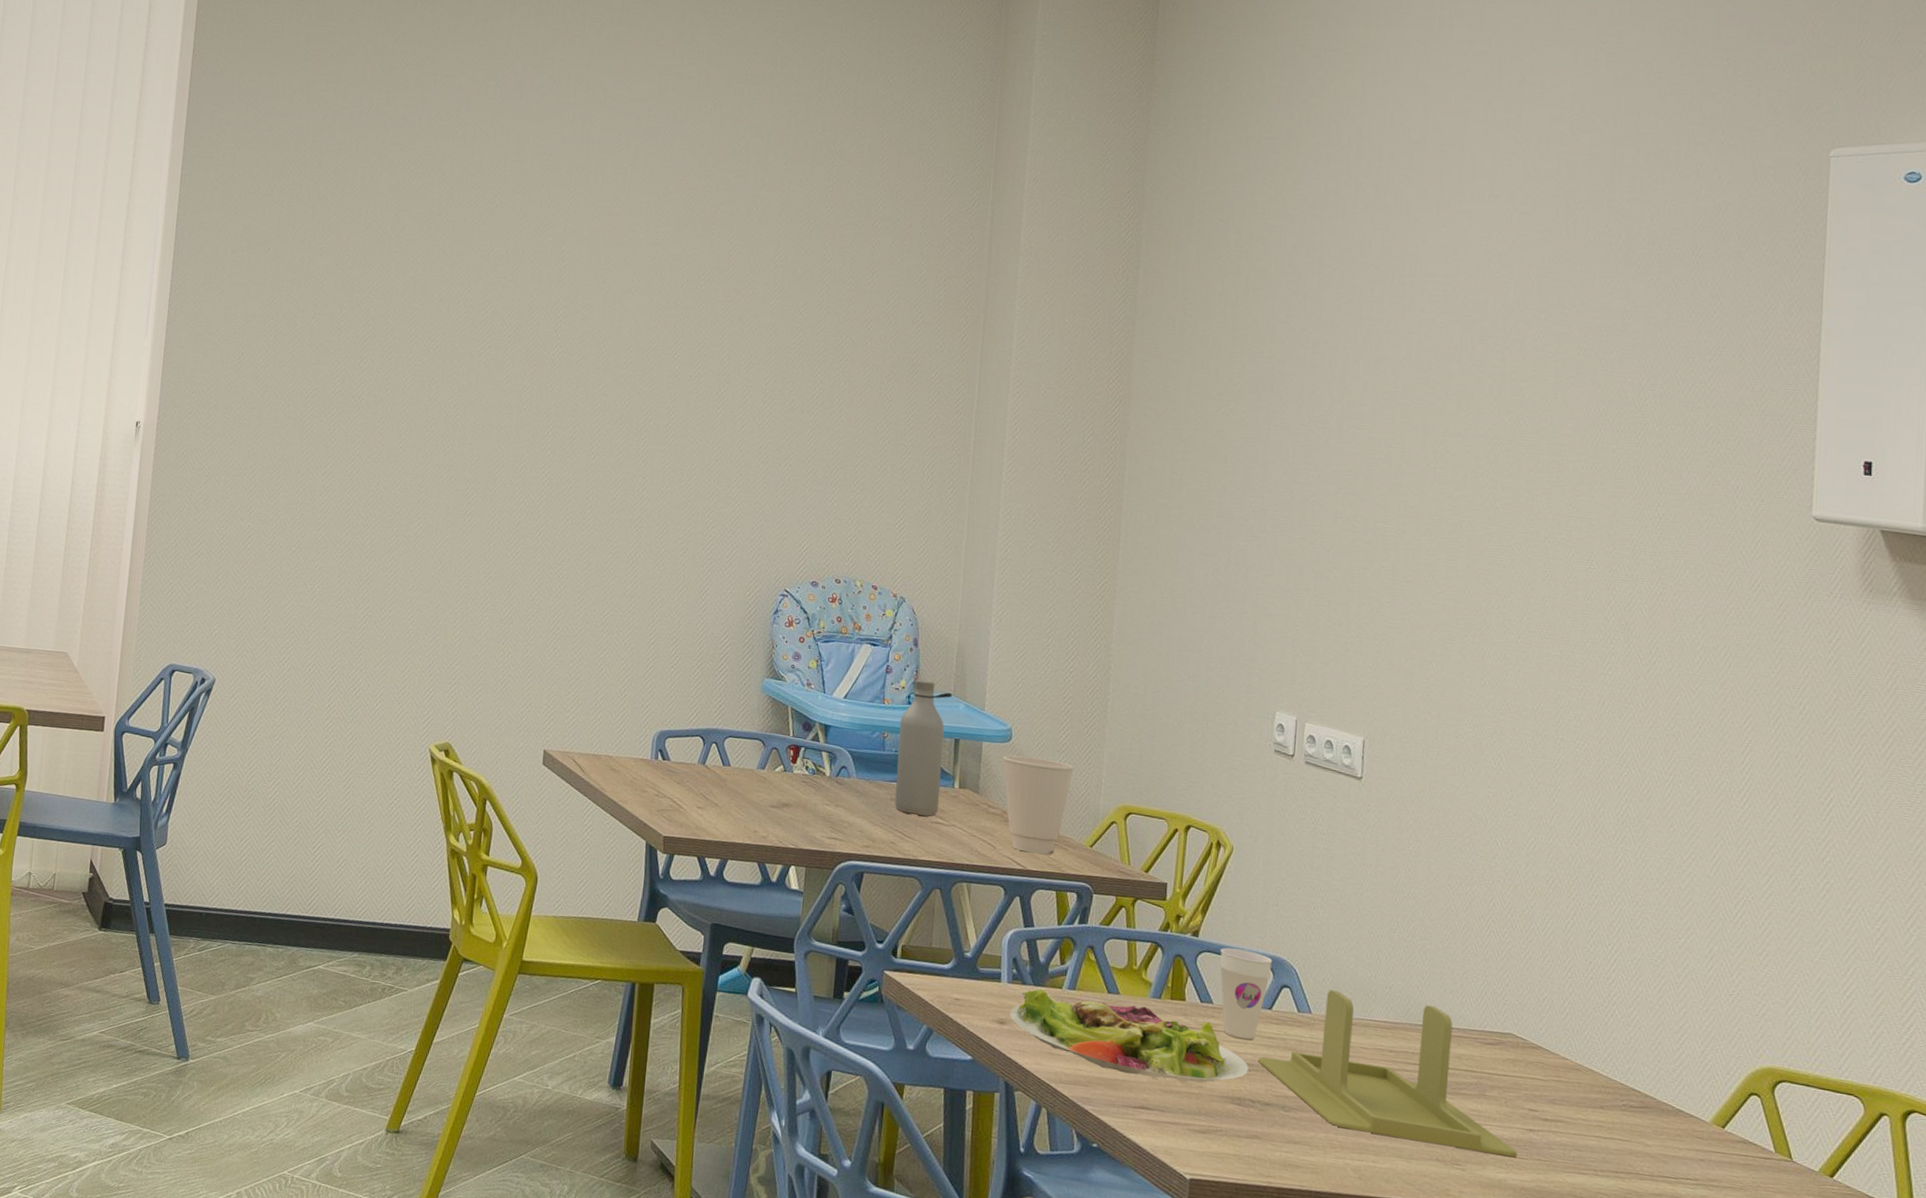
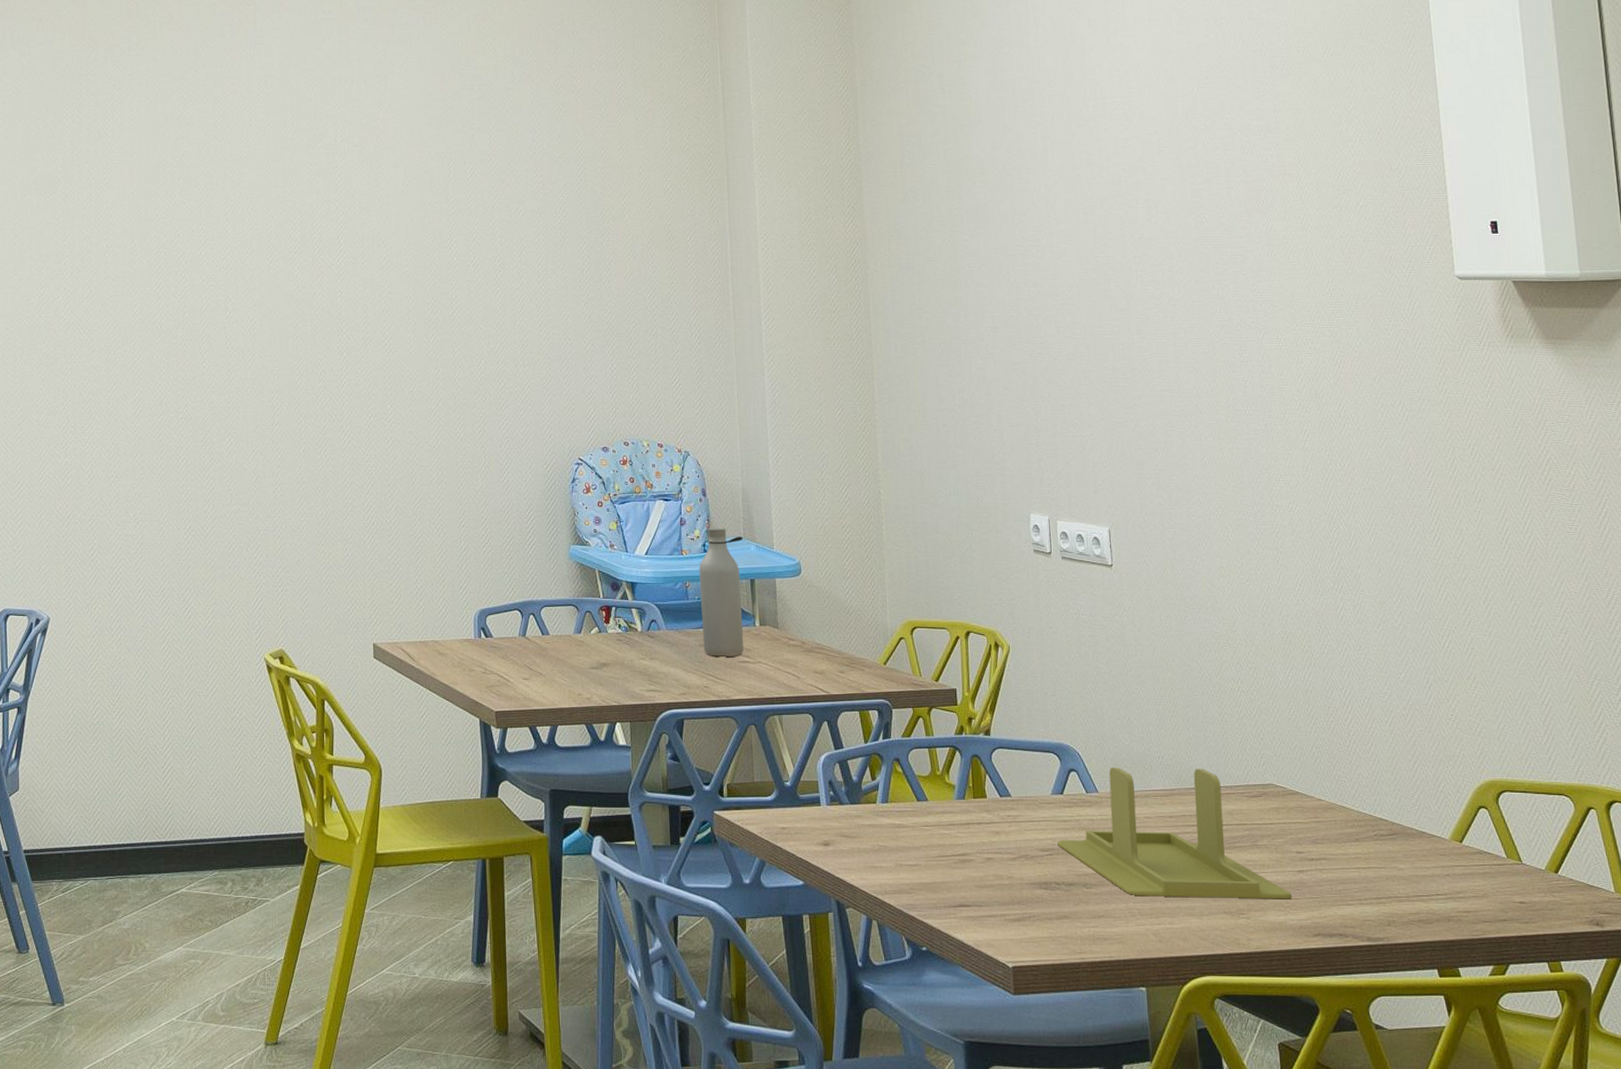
cup: present [1003,755,1074,855] -> none [796,586,860,678]
salad plate: present [1010,989,1248,1083] -> none [832,807,1050,876]
cup: present [1220,947,1273,1042] -> none [1010,742,1058,827]

